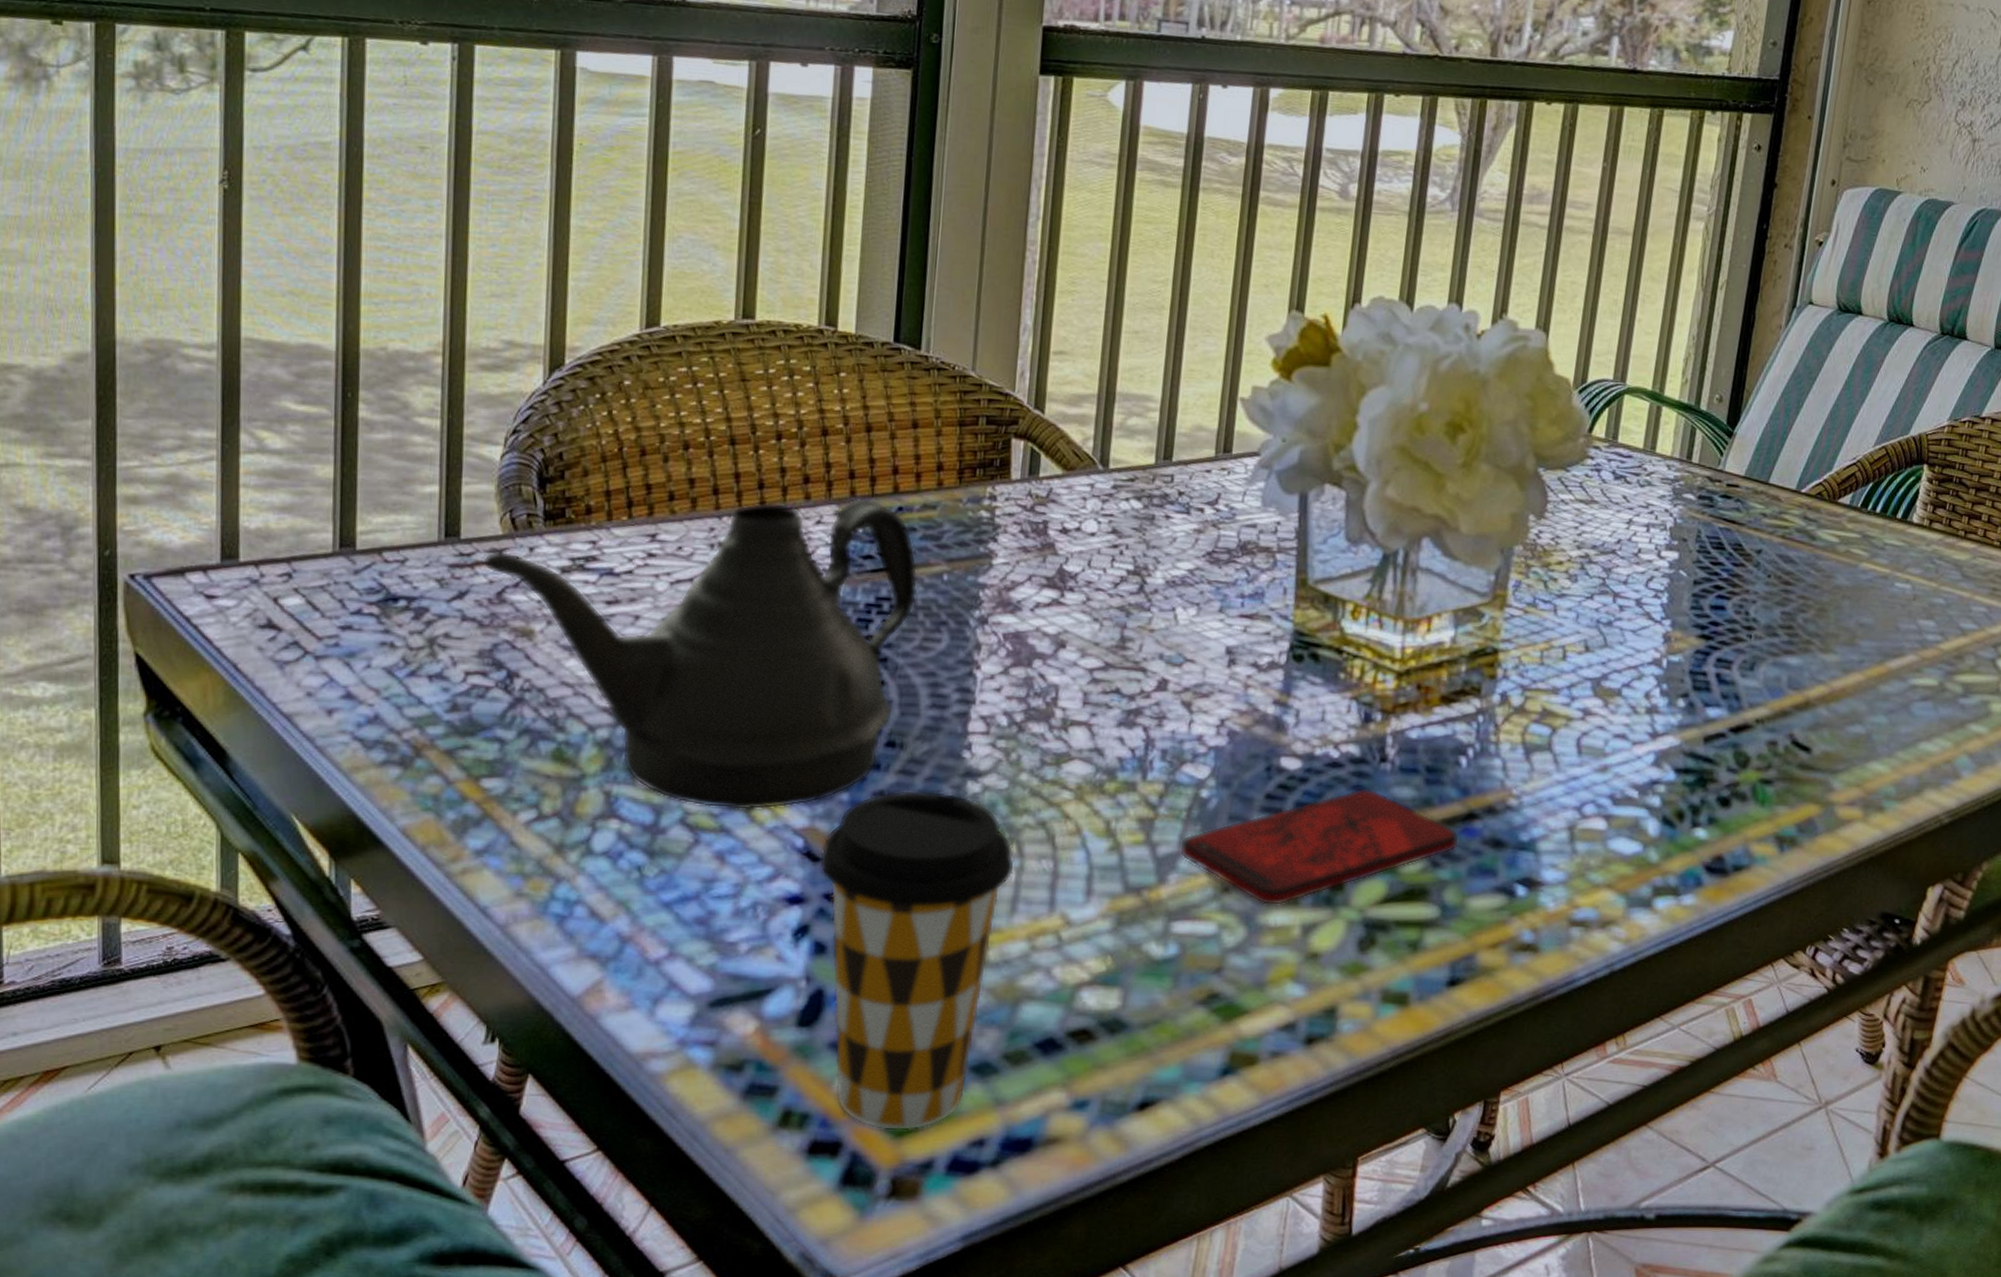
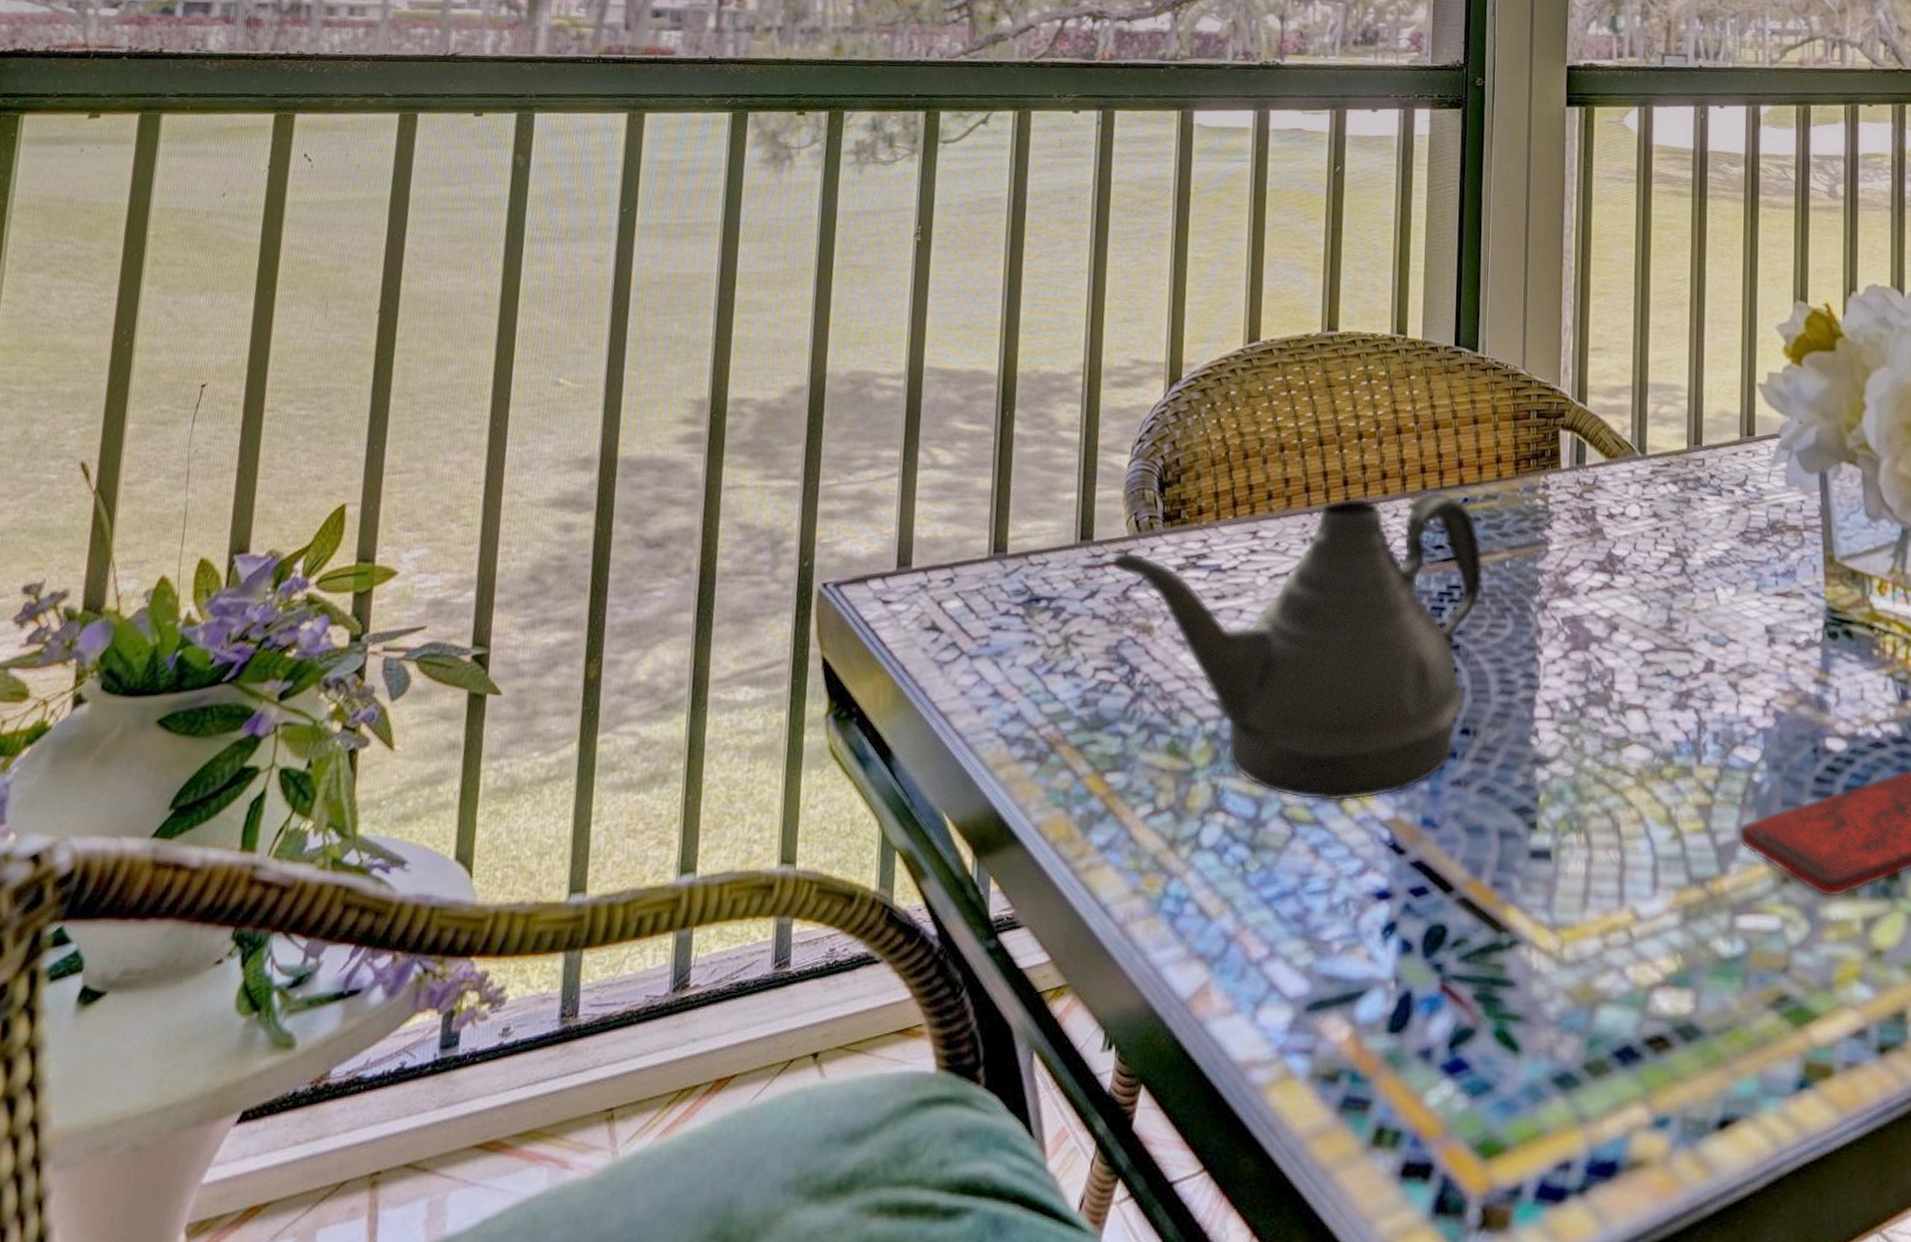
coffee cup: present [818,790,1015,1131] -> none [1403,778,1585,1152]

